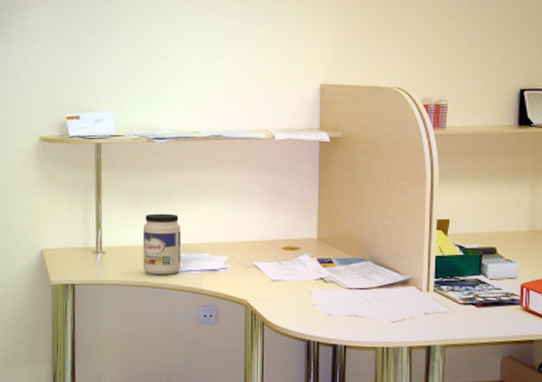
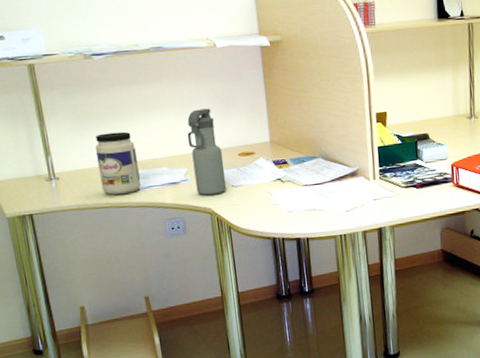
water bottle: none [233,199,266,287] -> present [187,108,227,196]

